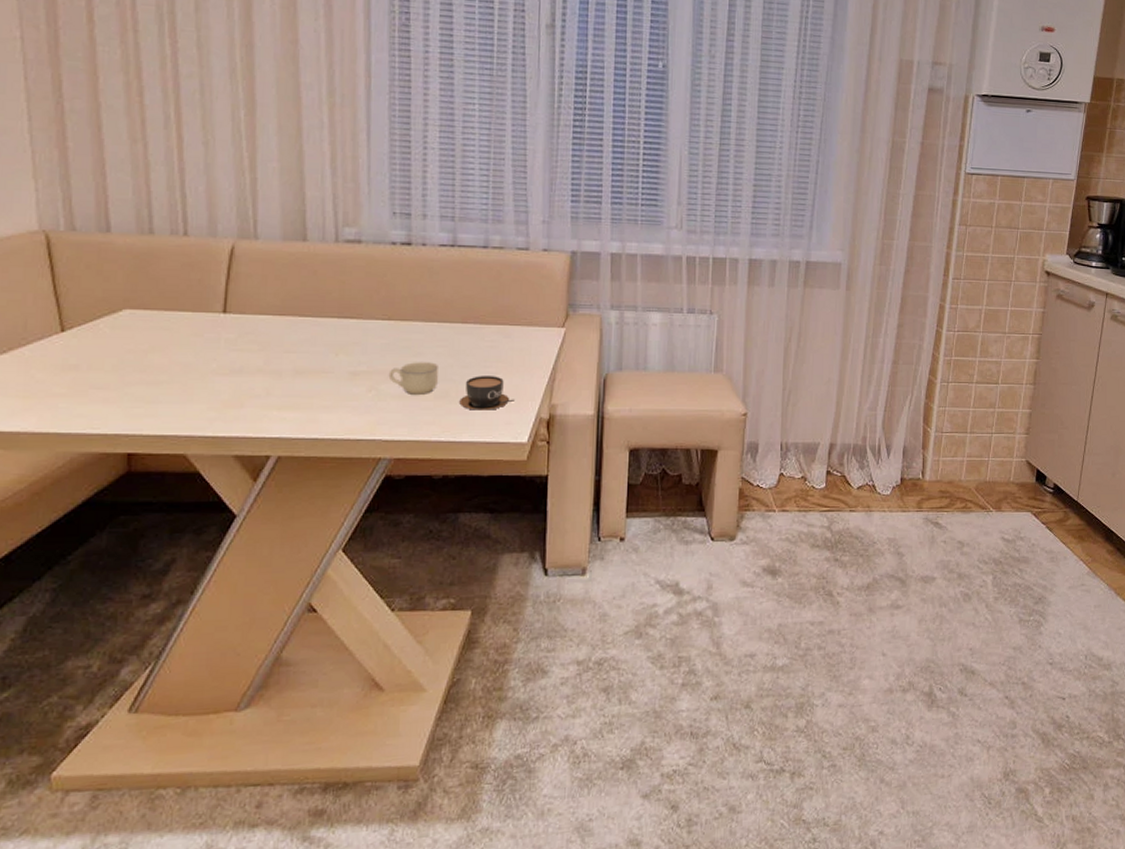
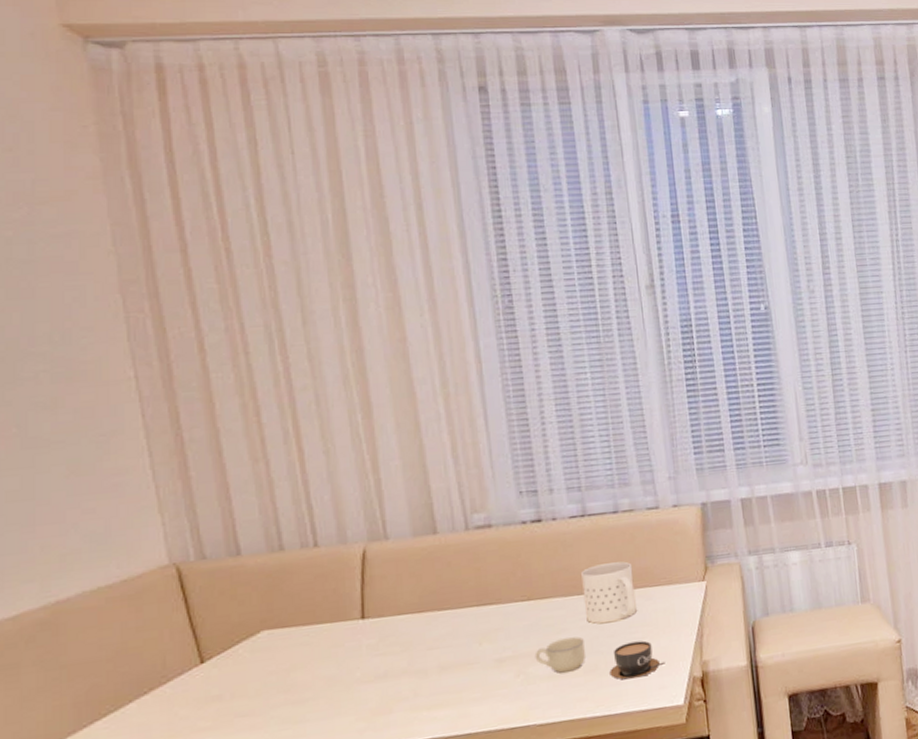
mug: none [443,296,495,354] -> present [580,561,637,625]

